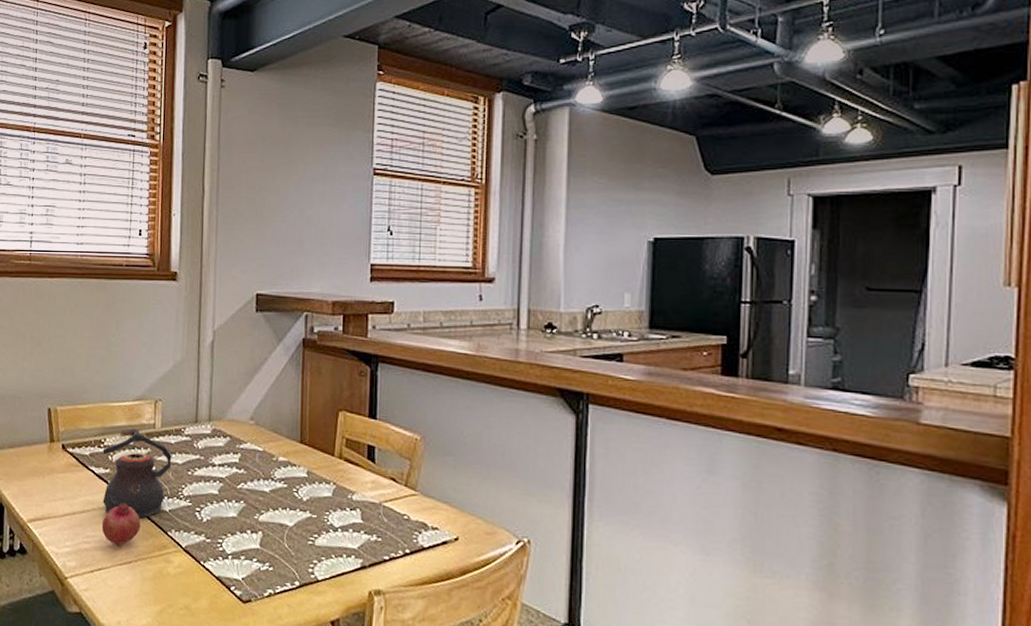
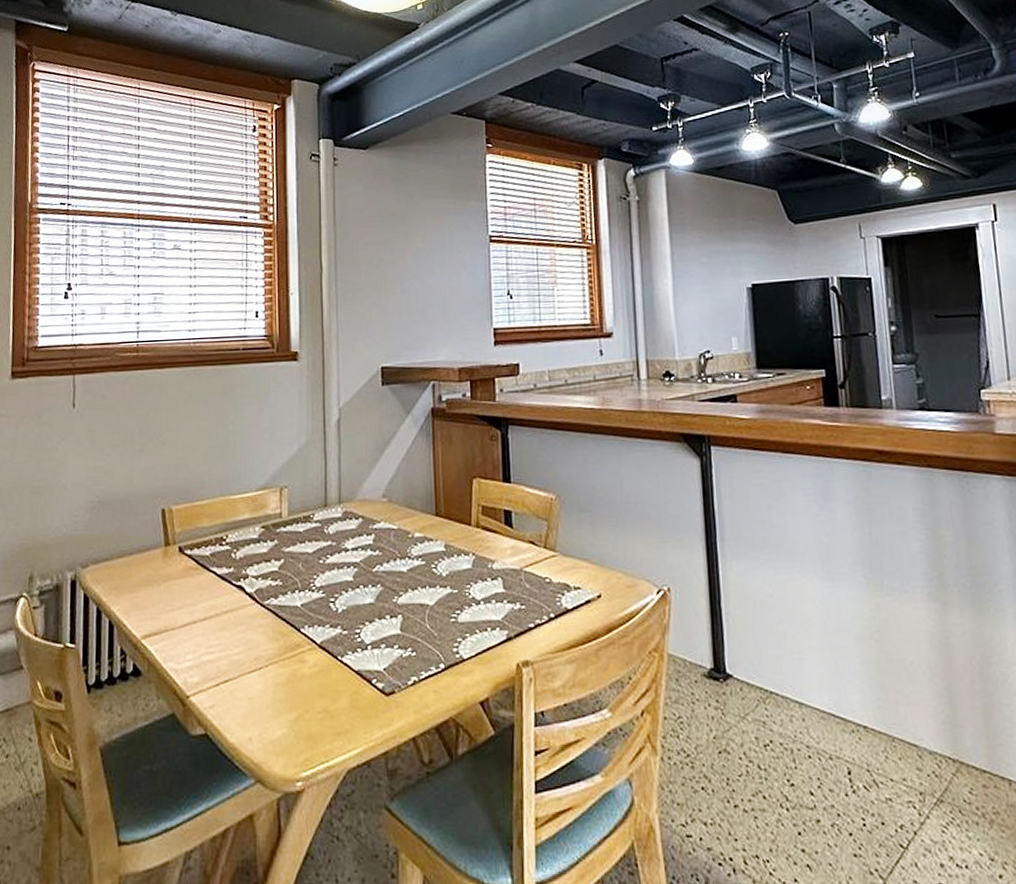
fruit: present [101,503,141,545] -> none [226,603,270,651]
teapot: present [102,428,172,519] -> none [225,520,301,618]

